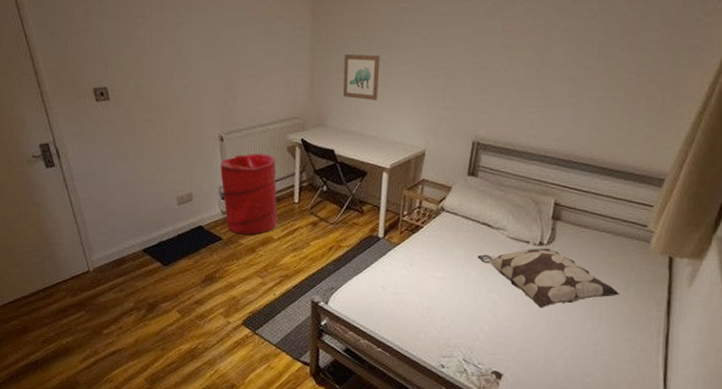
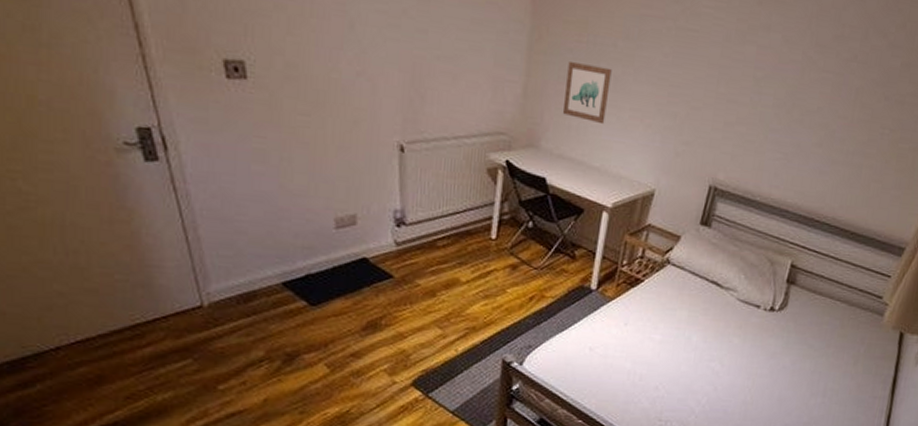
laundry hamper: present [220,152,279,235] -> none [396,171,471,275]
decorative pillow: present [477,248,620,308] -> none [701,314,848,381]

